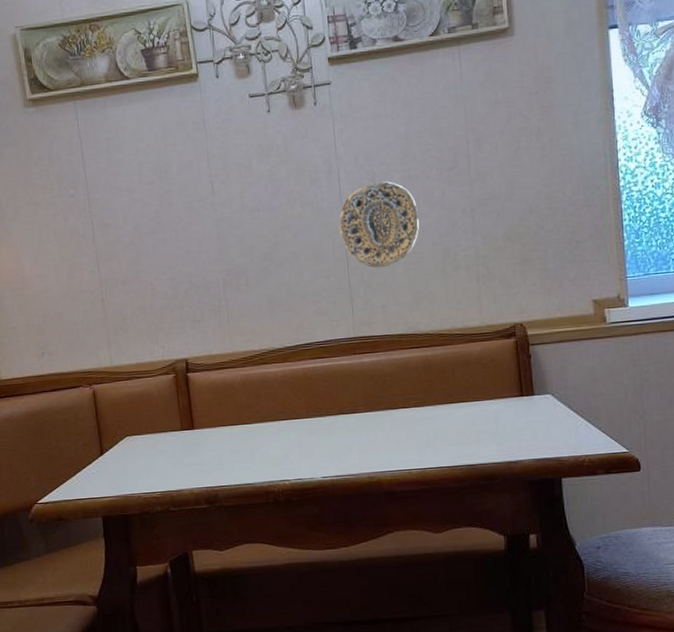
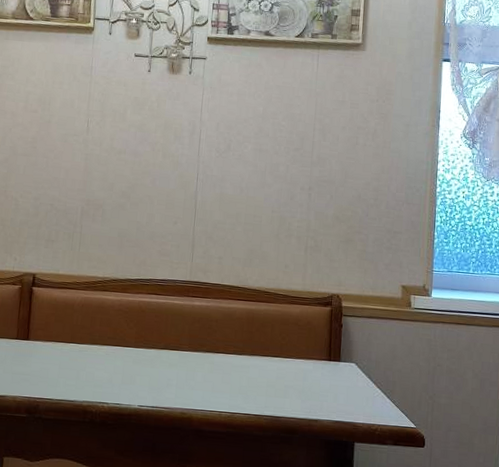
decorative plate: present [339,181,420,268] -> none [193,148,264,224]

